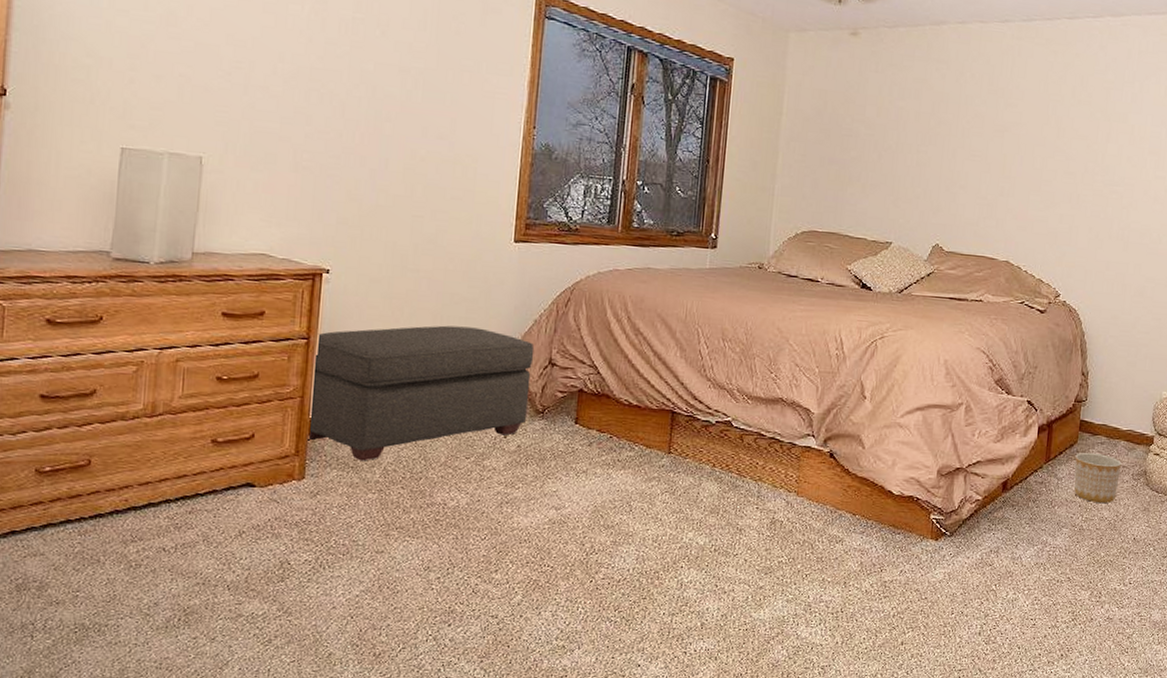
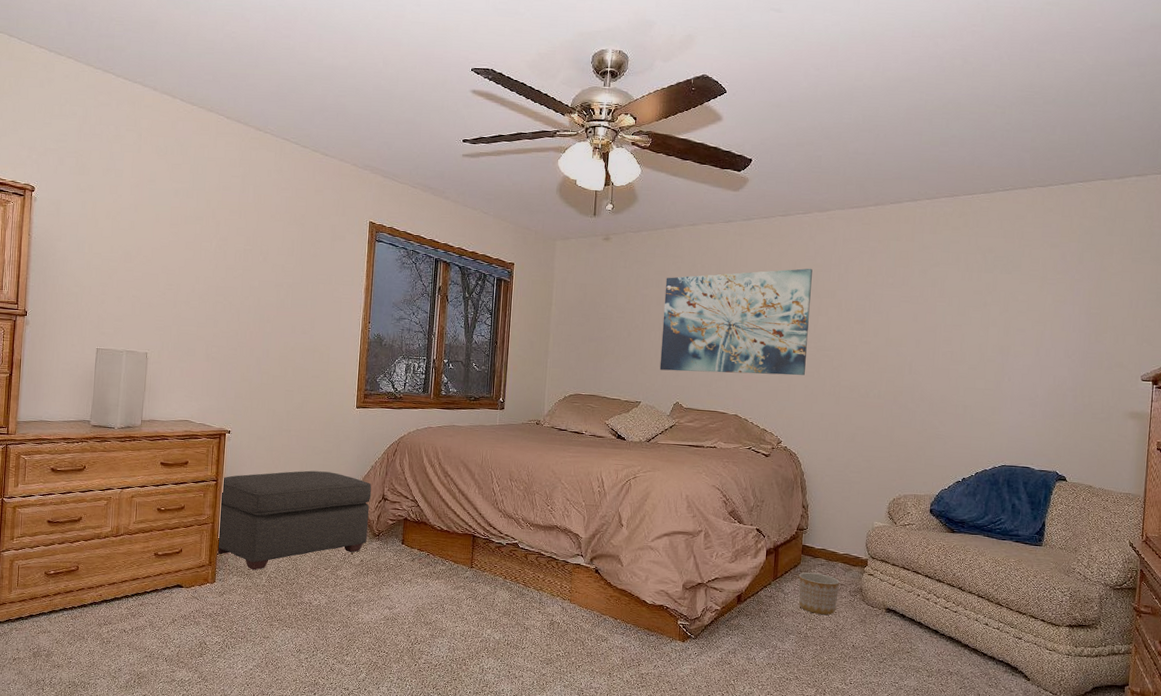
wall art: none [916,84,1102,215] -> present [659,268,812,376]

